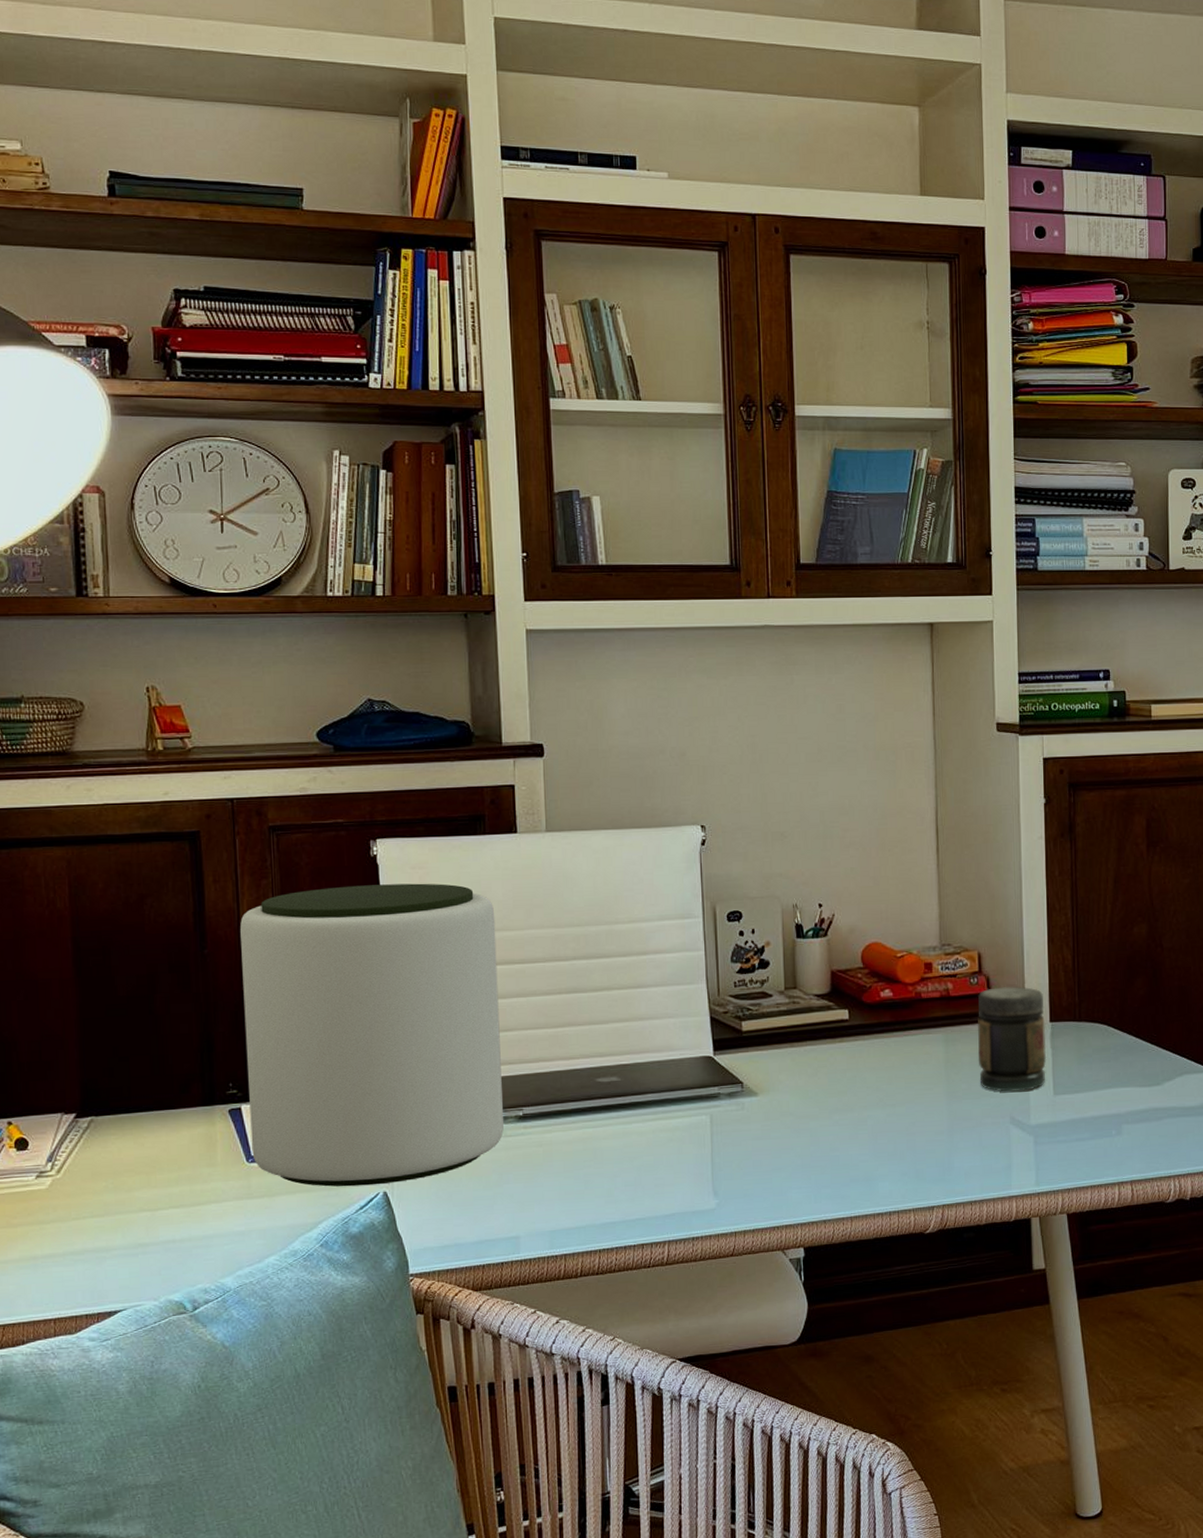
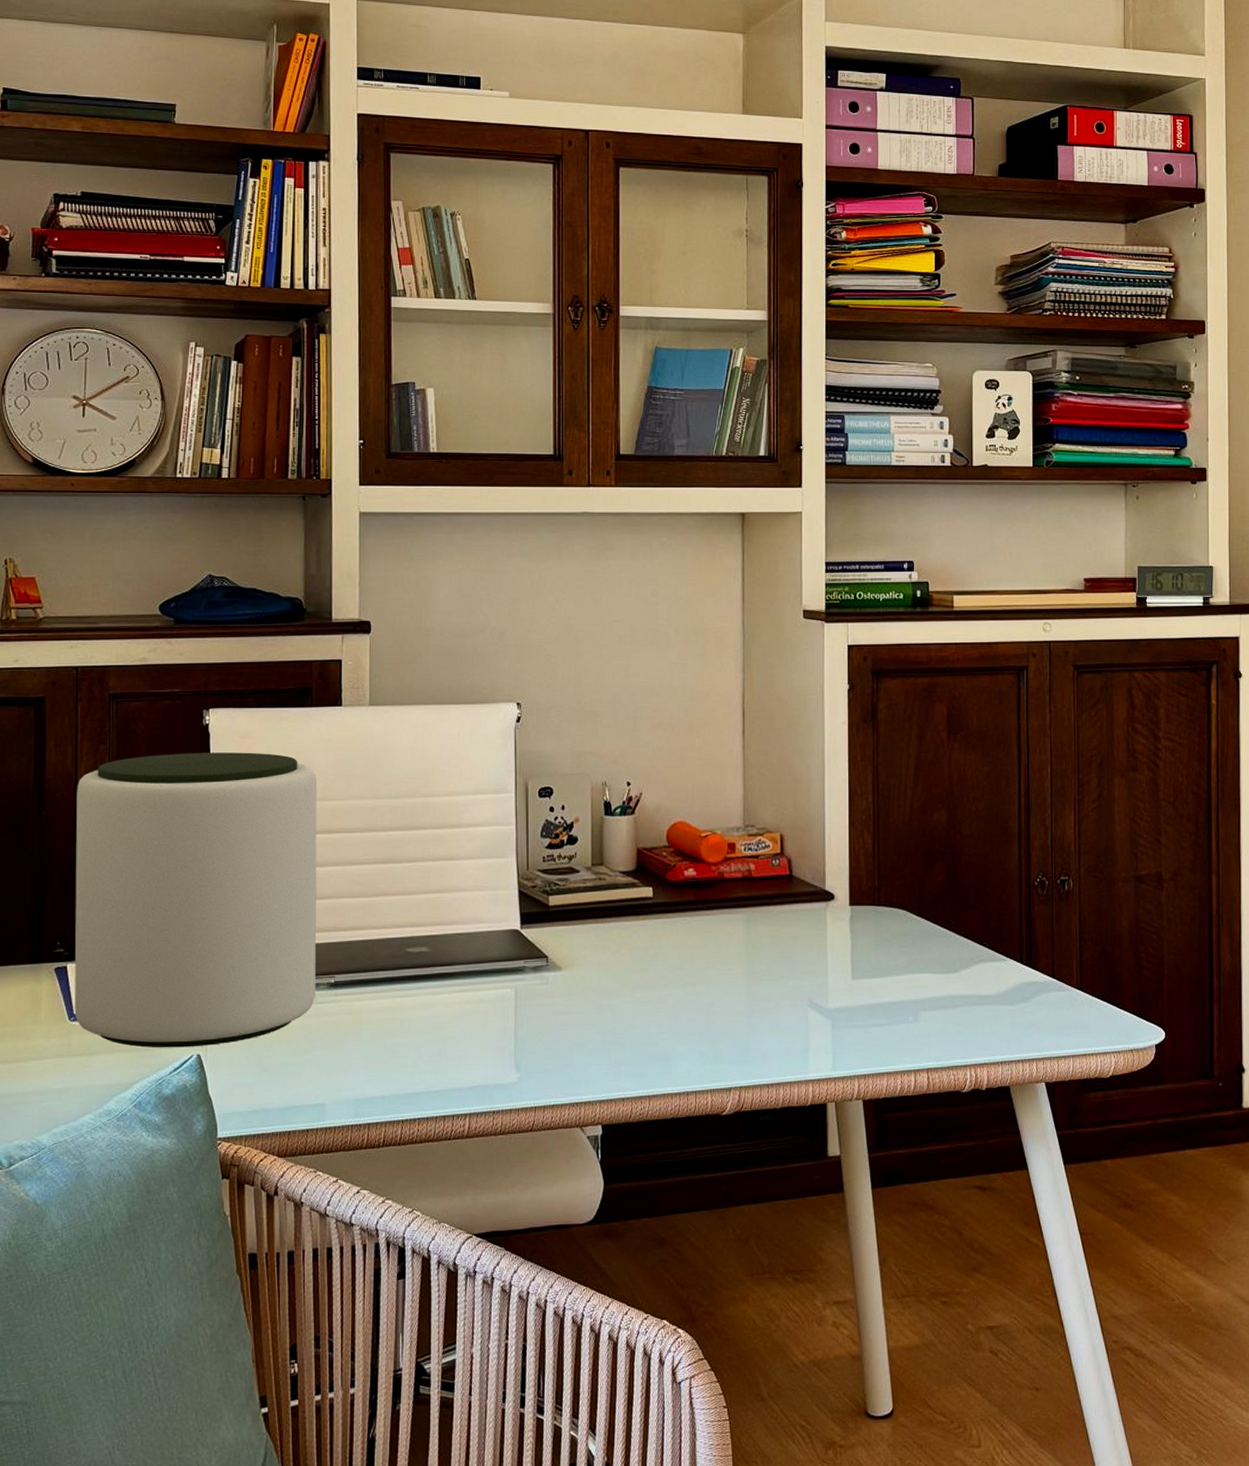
jar: present [977,986,1047,1092] -> none [778,869,846,974]

